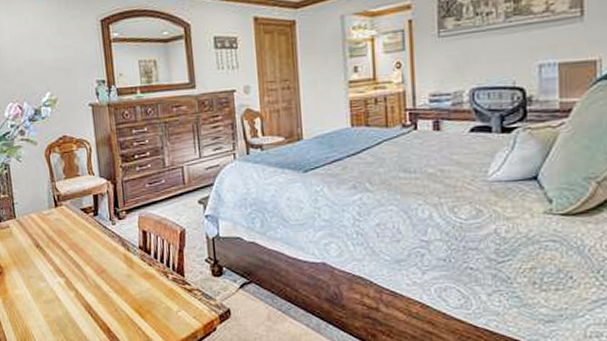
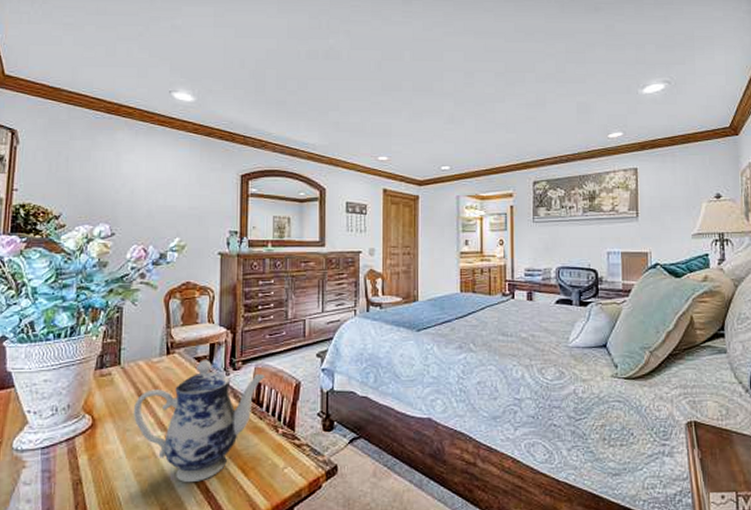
teapot: none [33,210,150,324] -> present [133,360,265,483]

